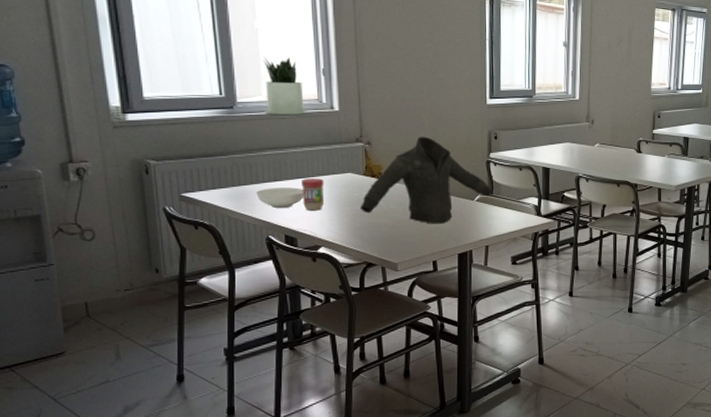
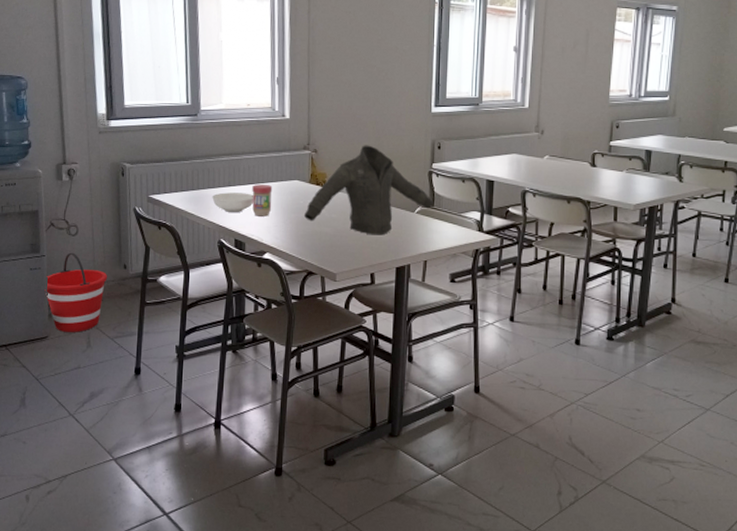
bucket: none [56,259,137,346] -> present [45,252,108,332]
planter: present [264,57,308,116] -> none [224,67,262,124]

